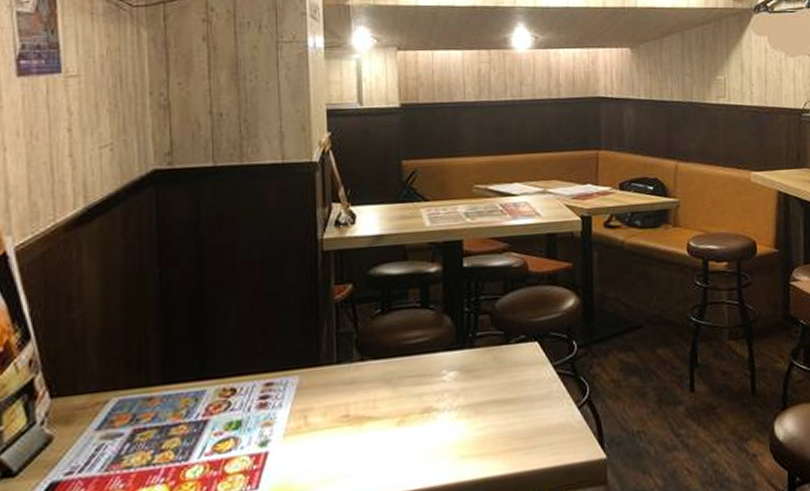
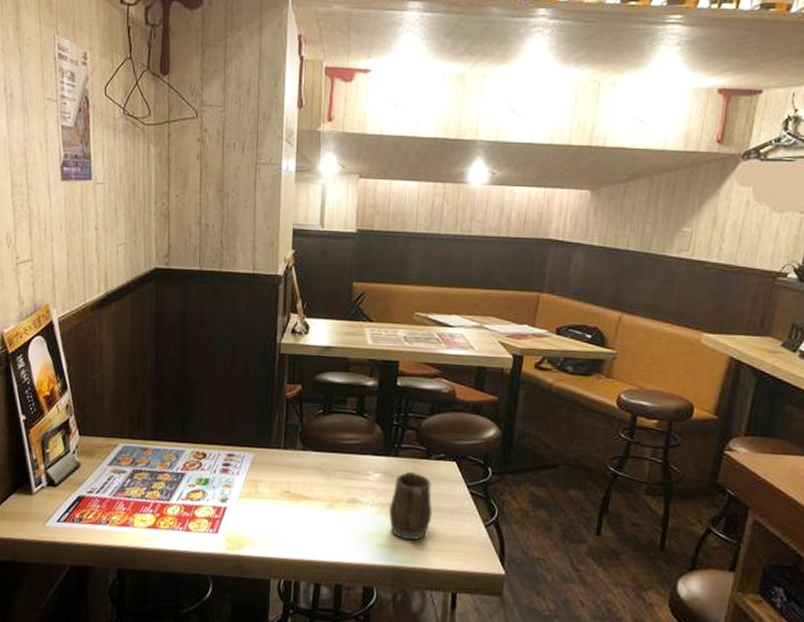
mug: none [469,361,520,443] -> present [388,471,433,541]

